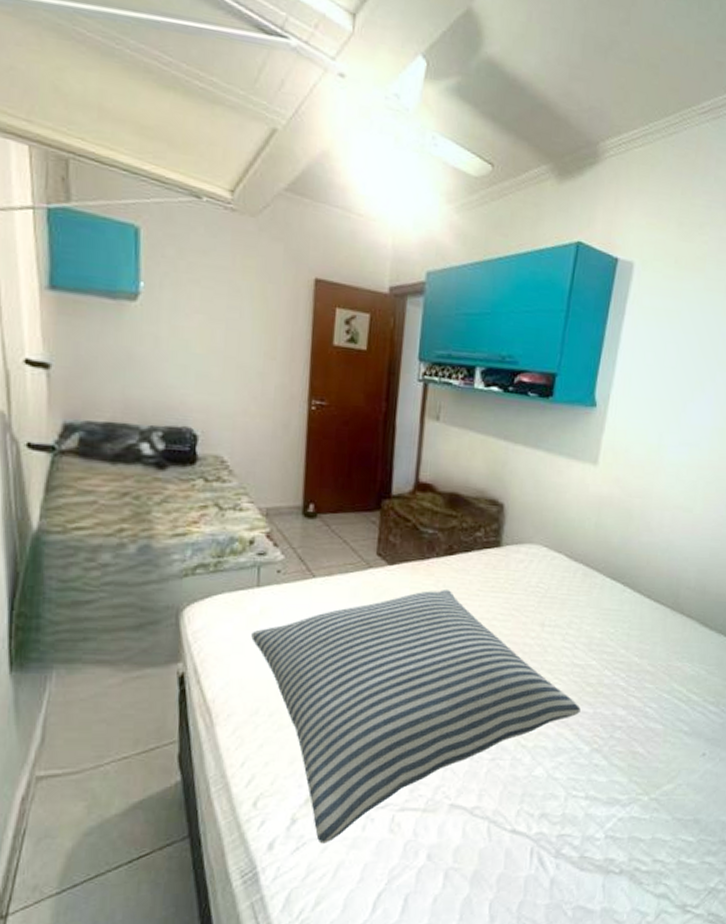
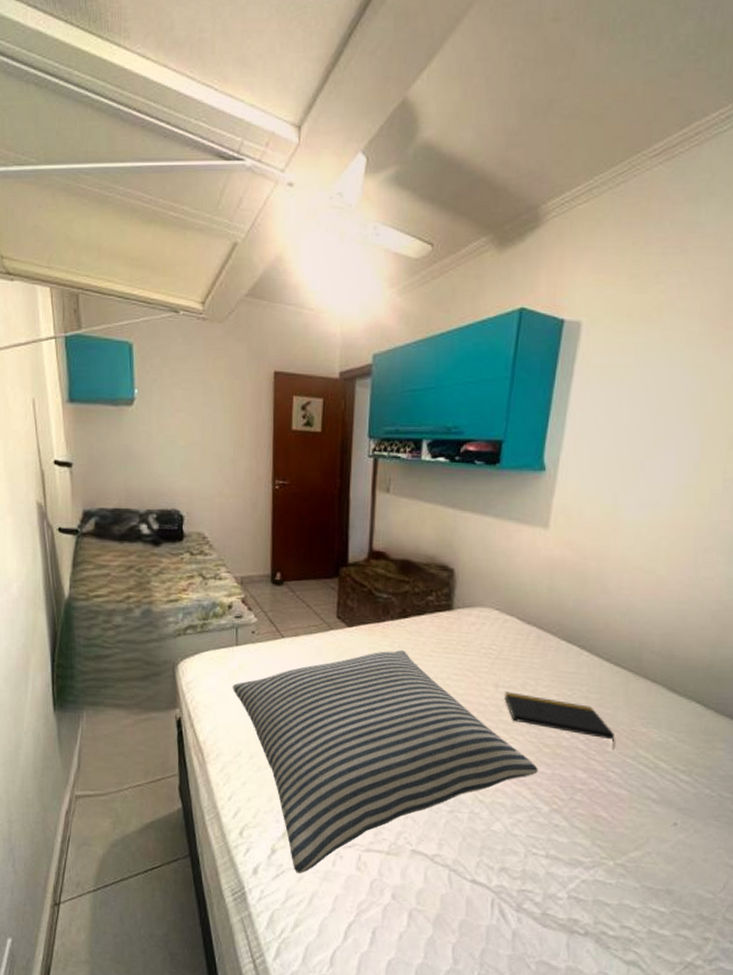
notepad: none [550,631,653,686] -> present [504,691,615,751]

